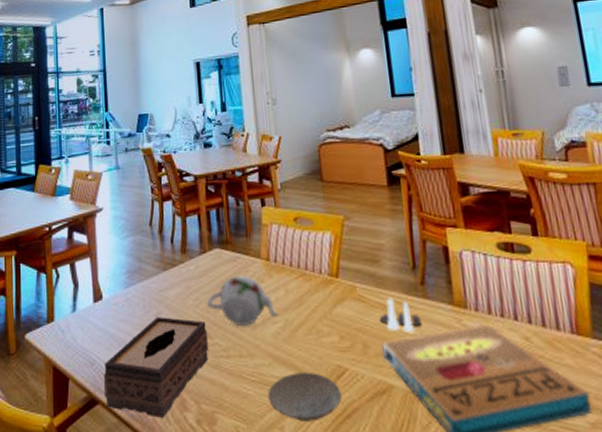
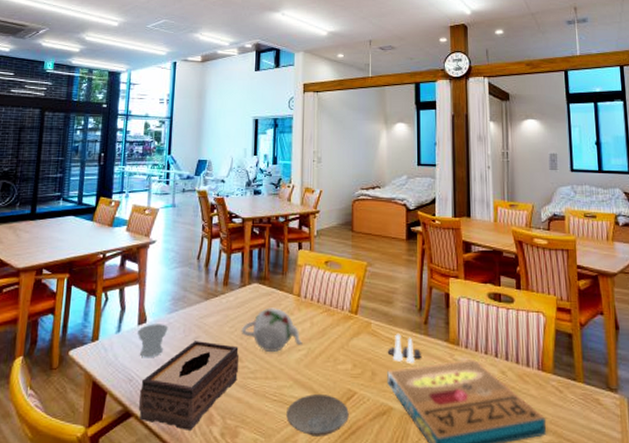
cup: none [93,300,126,339] -> present [137,324,168,358]

